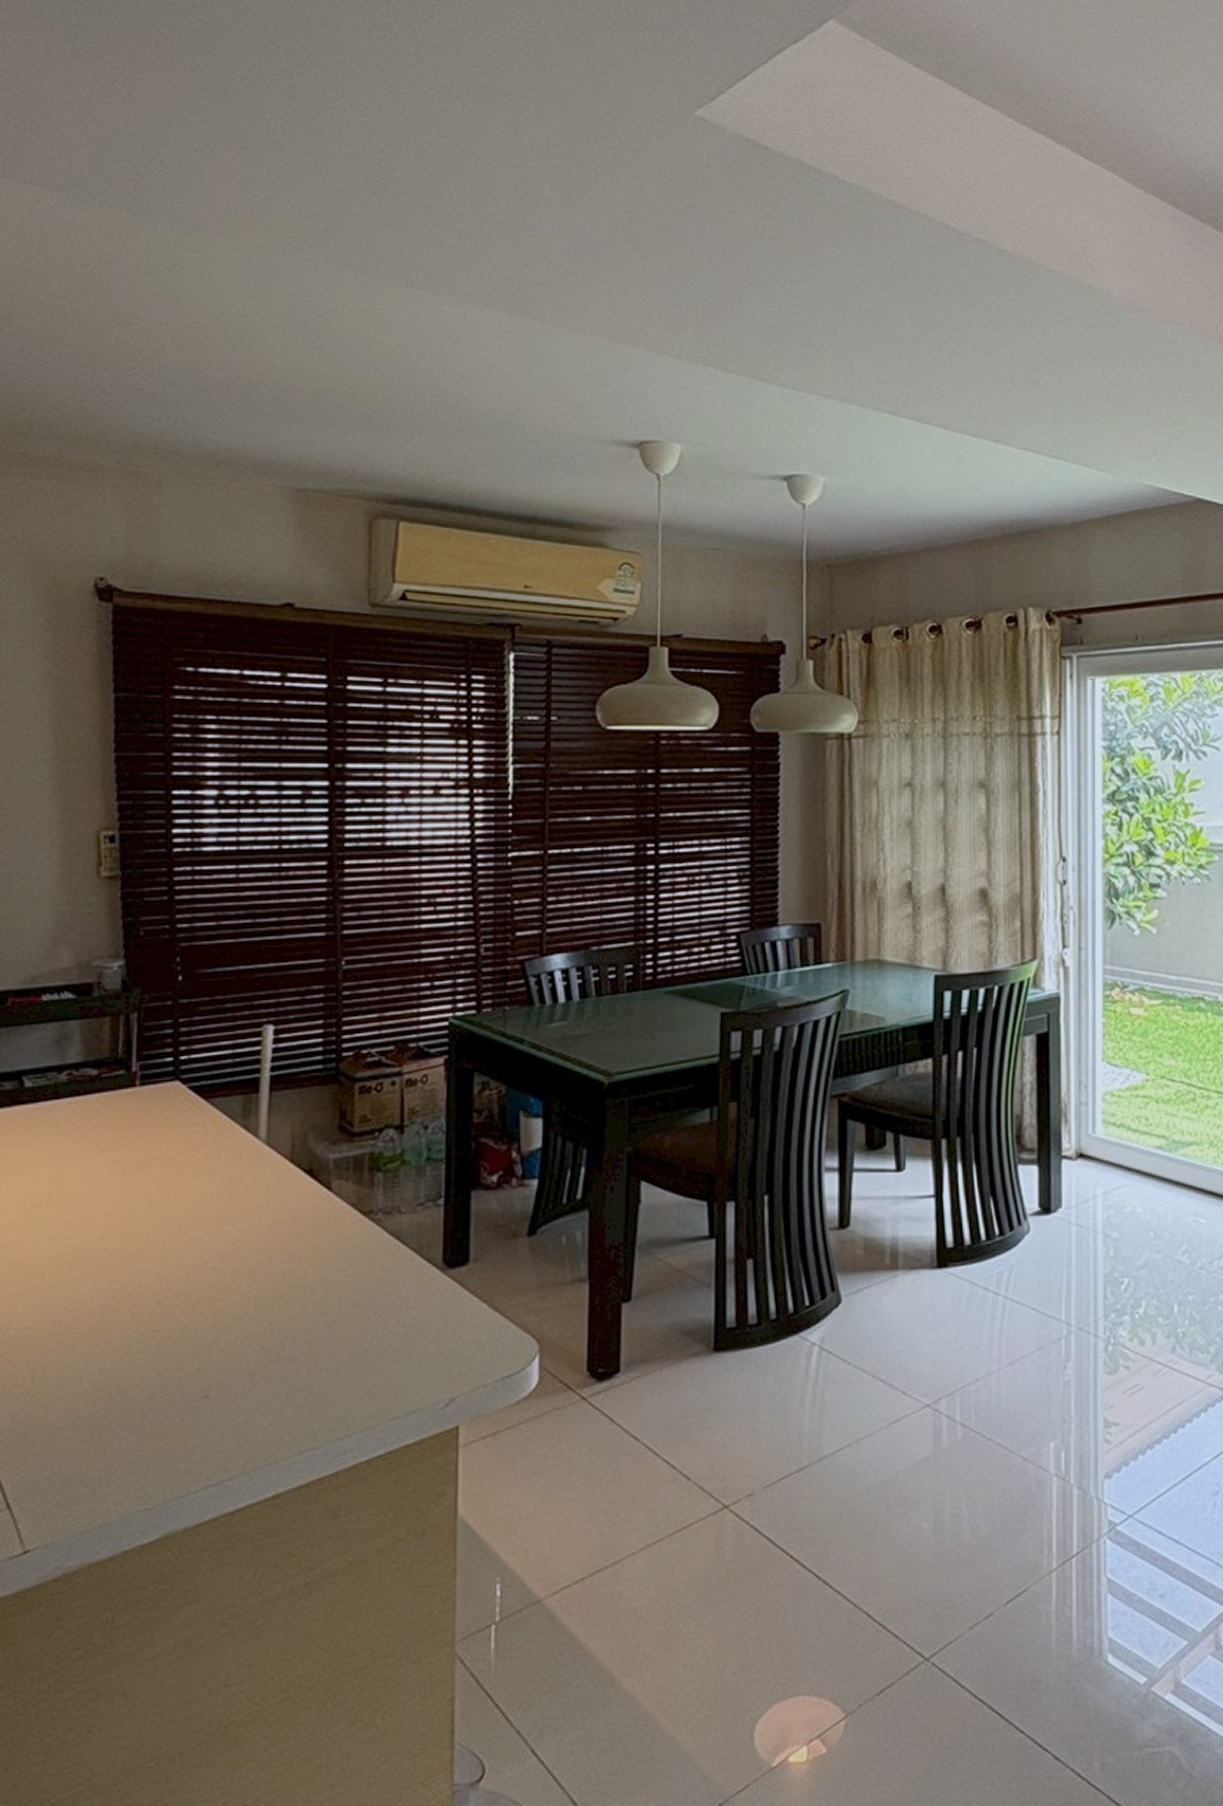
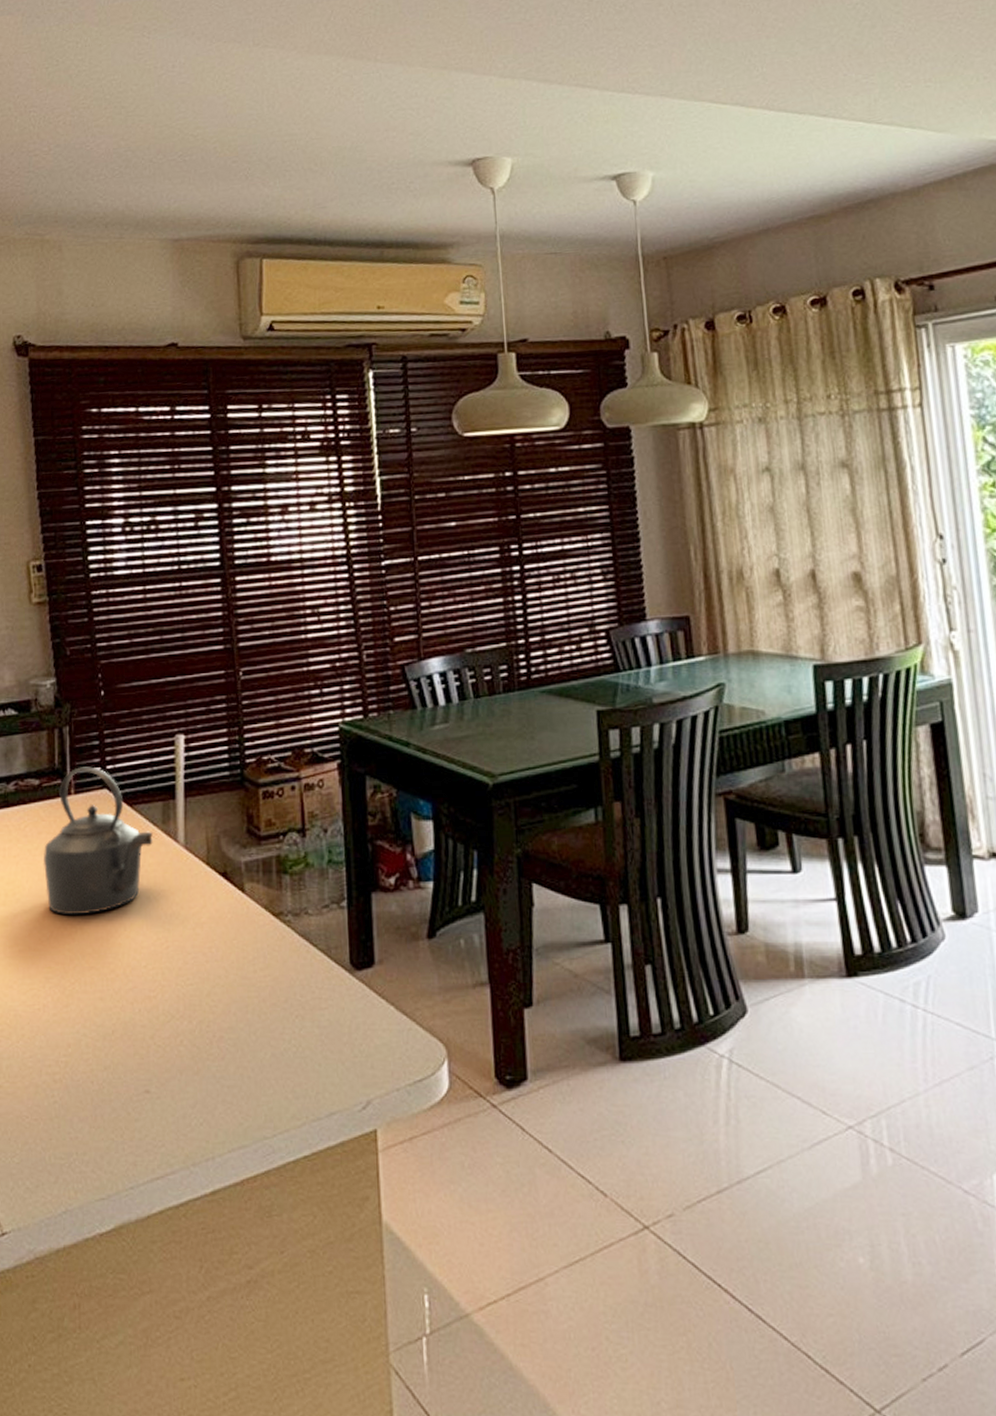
kettle: none [97,1057,230,1215] -> present [43,766,153,916]

